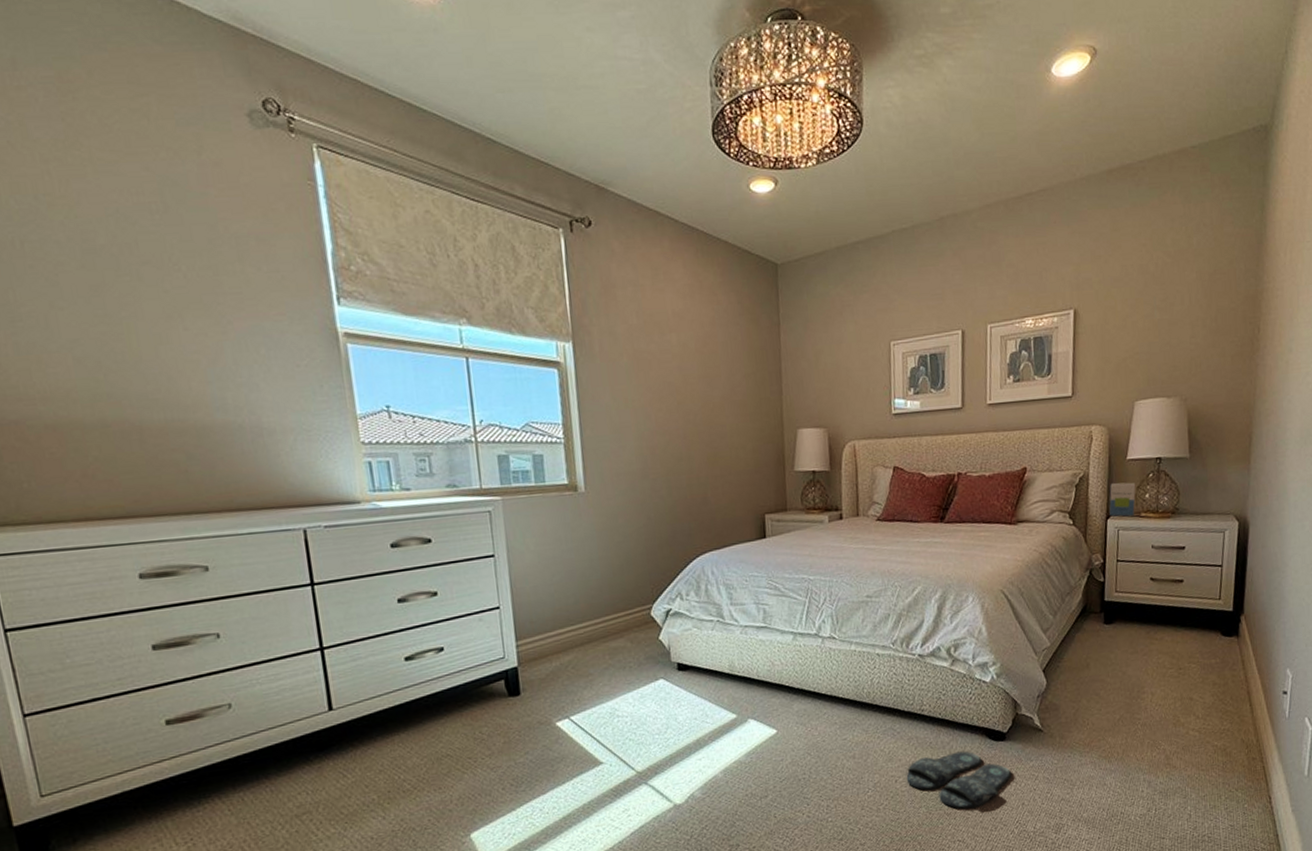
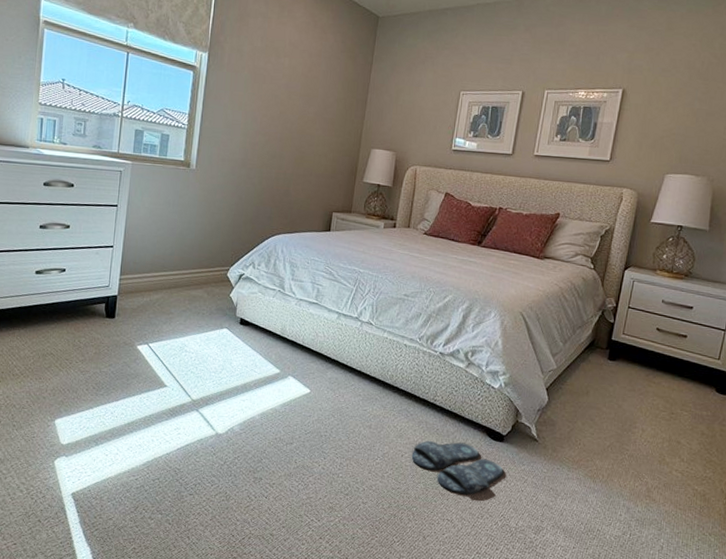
book: present [1109,482,1136,517] -> none [628,239,656,271]

